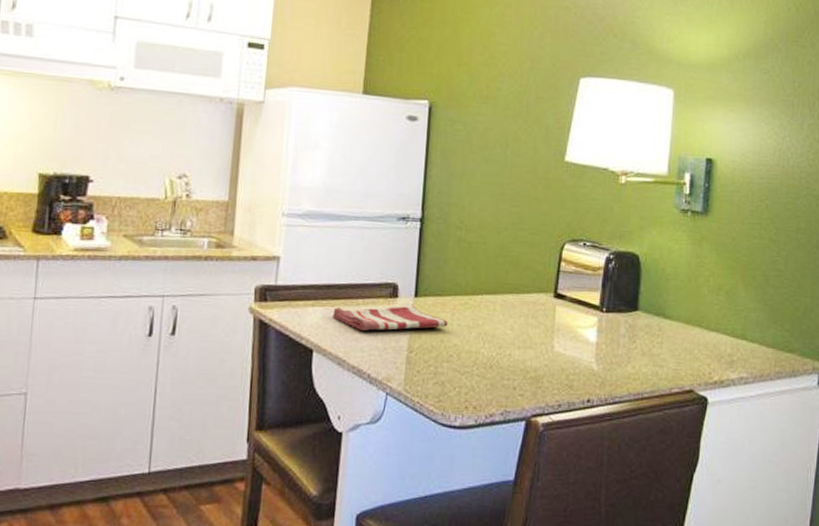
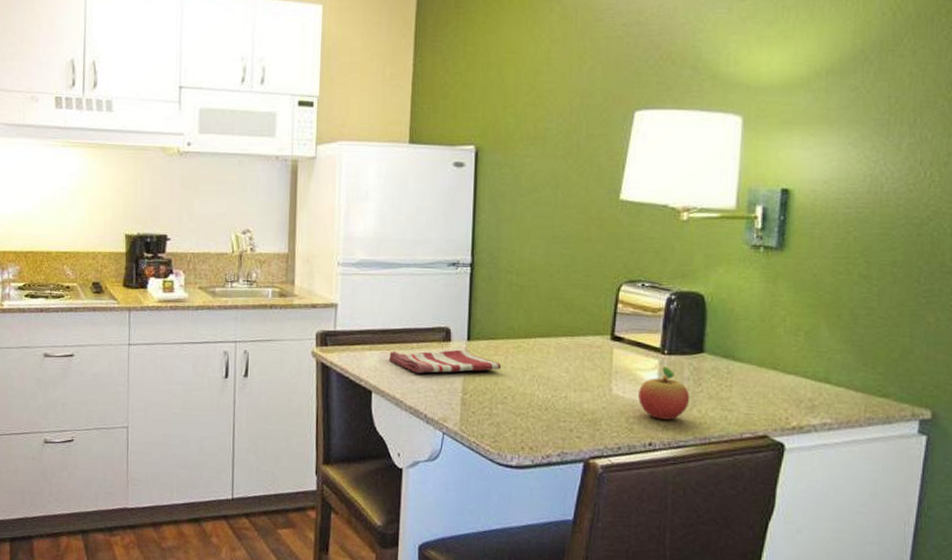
fruit: none [578,324,626,376] -> present [638,366,690,420]

